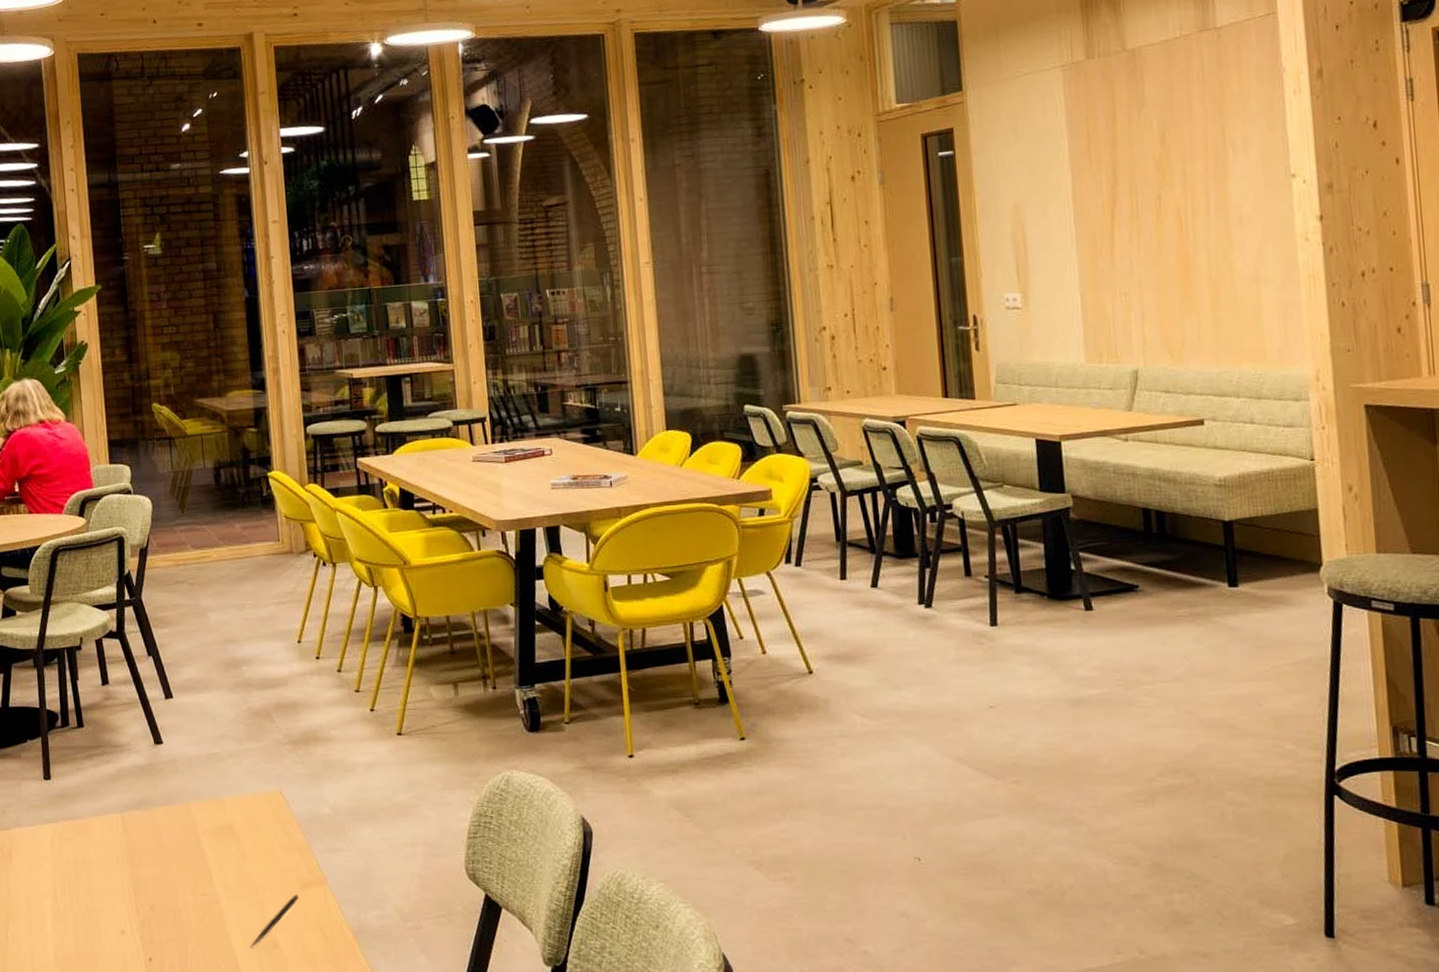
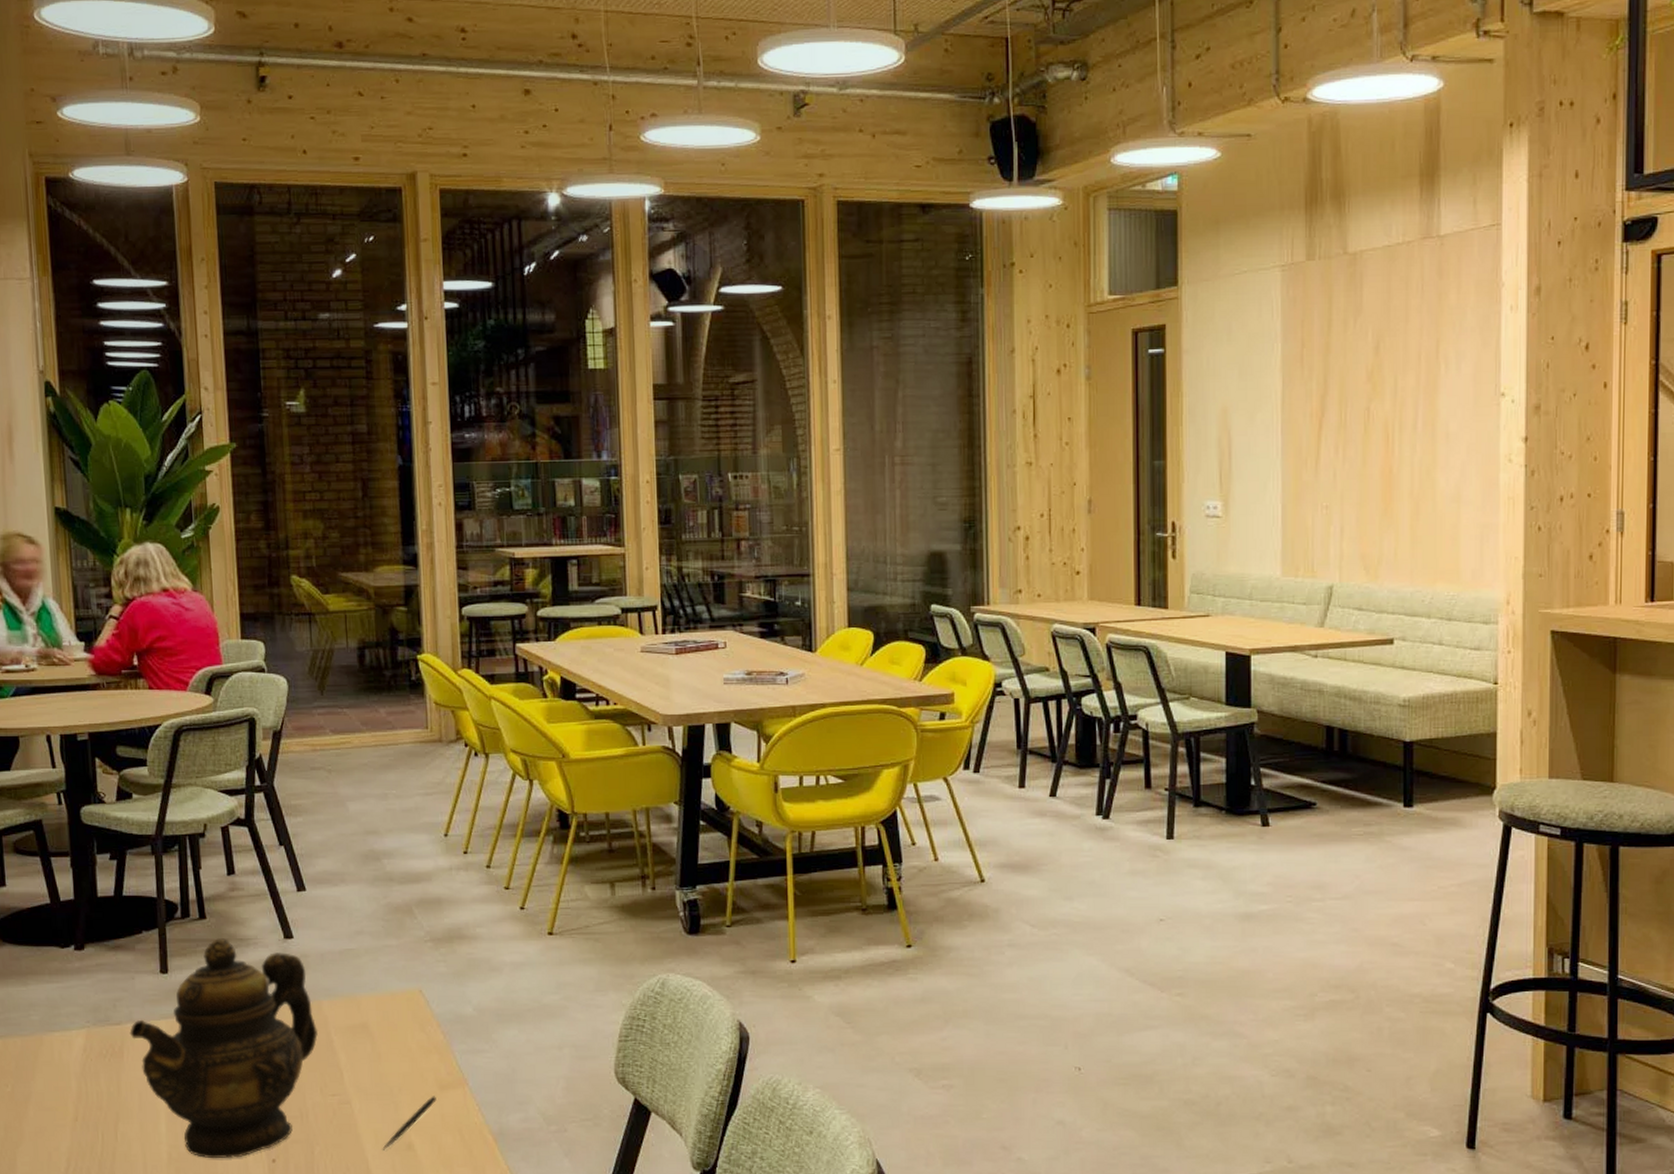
teapot: none [17,745,188,958] -> present [129,938,318,1159]

